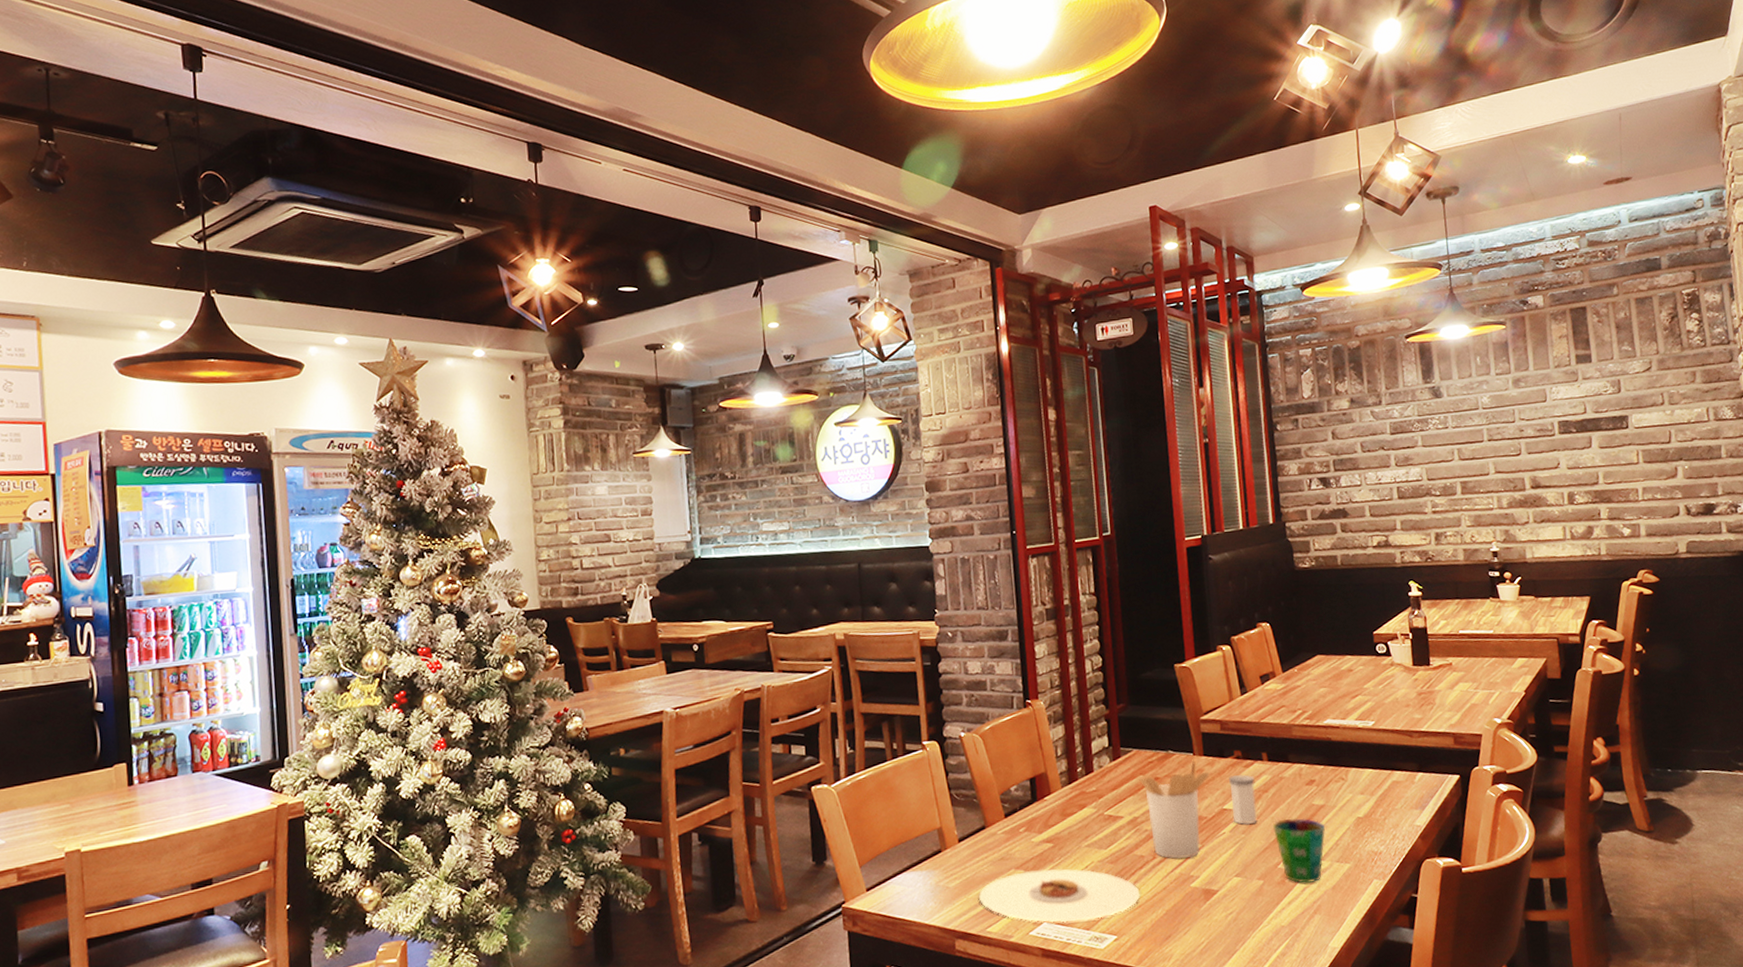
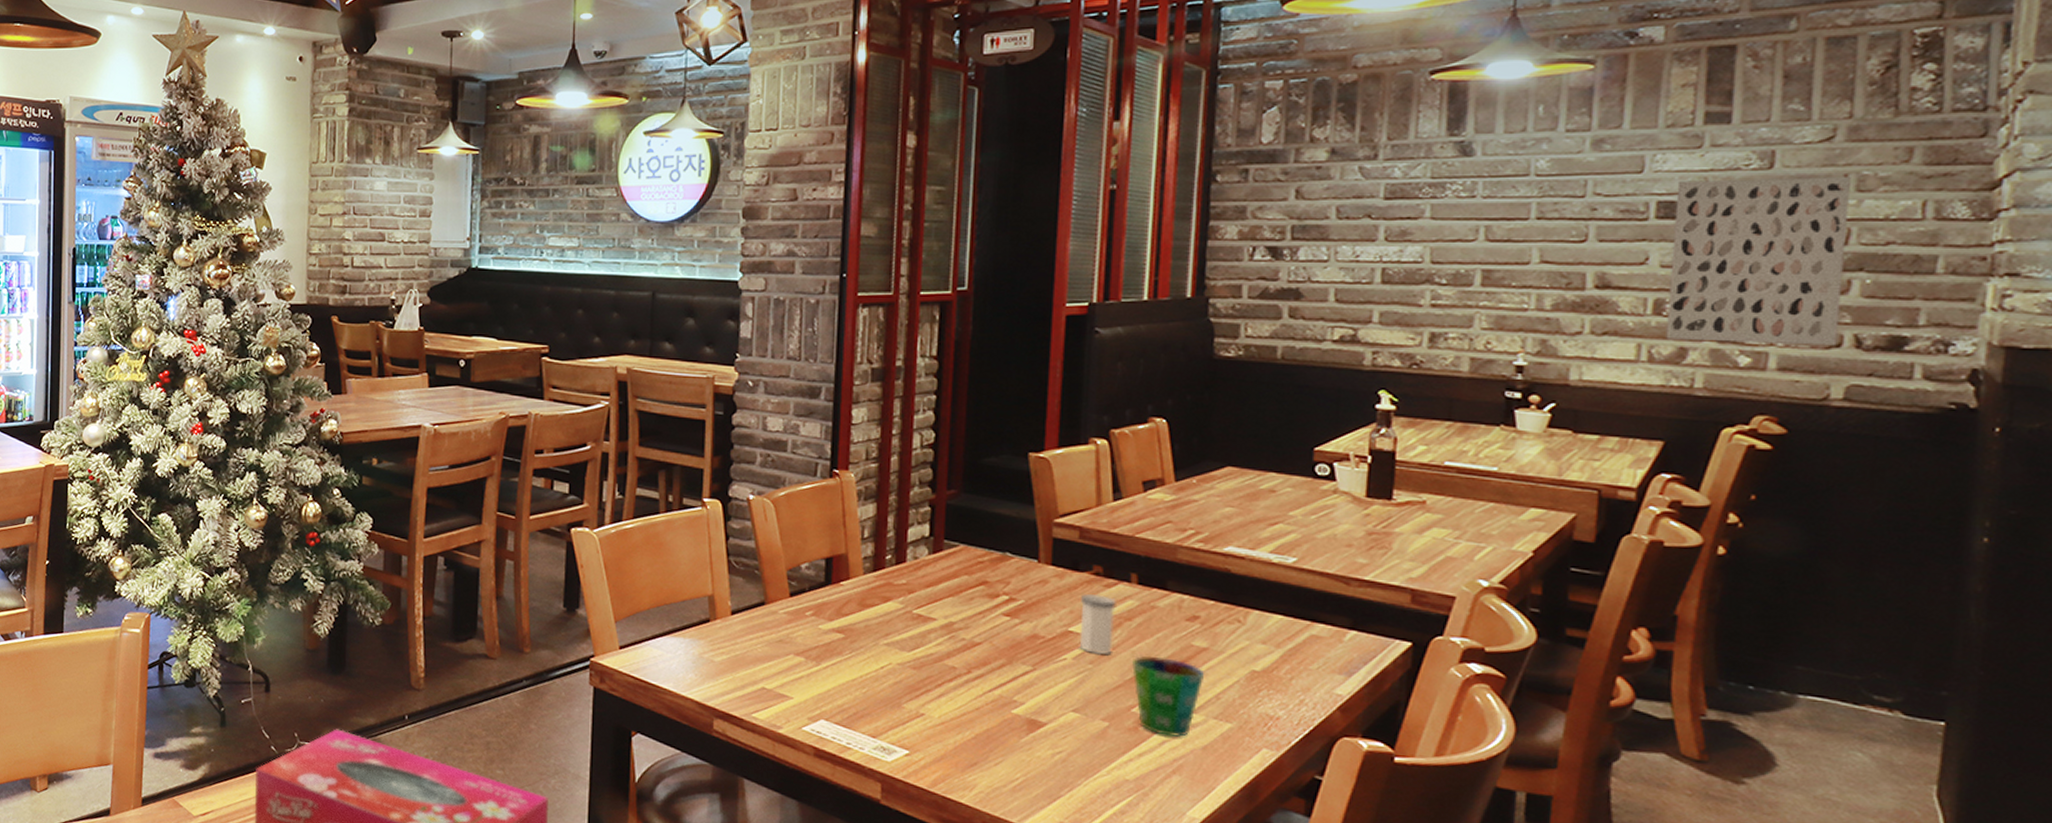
plate: present [978,868,1141,923] -> none [746,660,945,728]
utensil holder: present [1139,757,1210,859] -> none [963,565,1056,680]
wall art: none [1568,395,1677,521] -> present [1666,177,1851,346]

